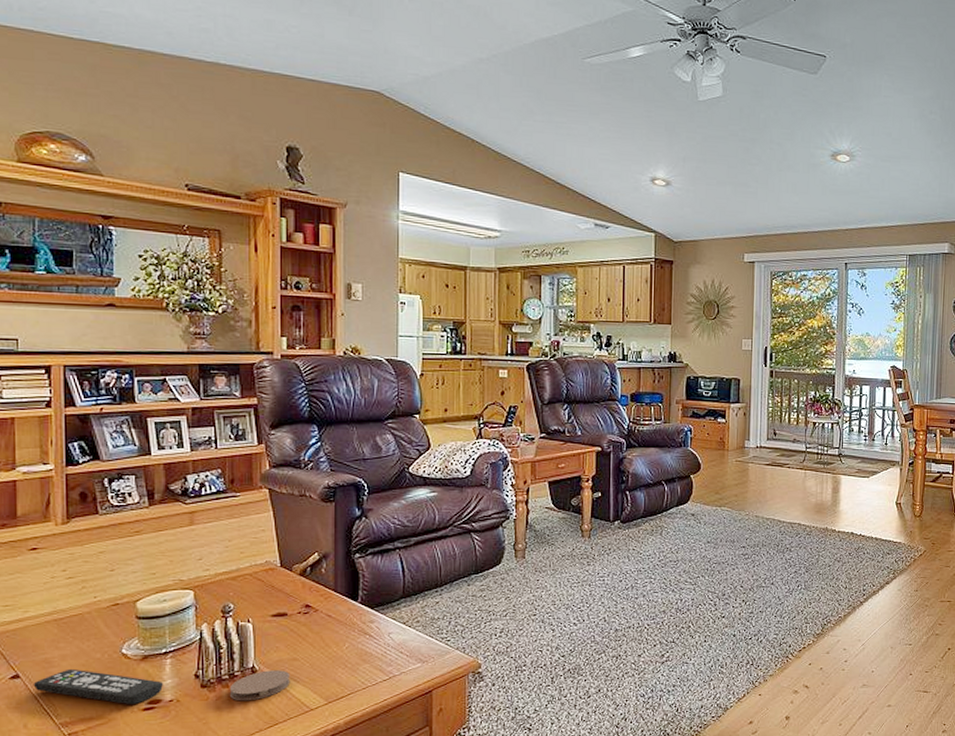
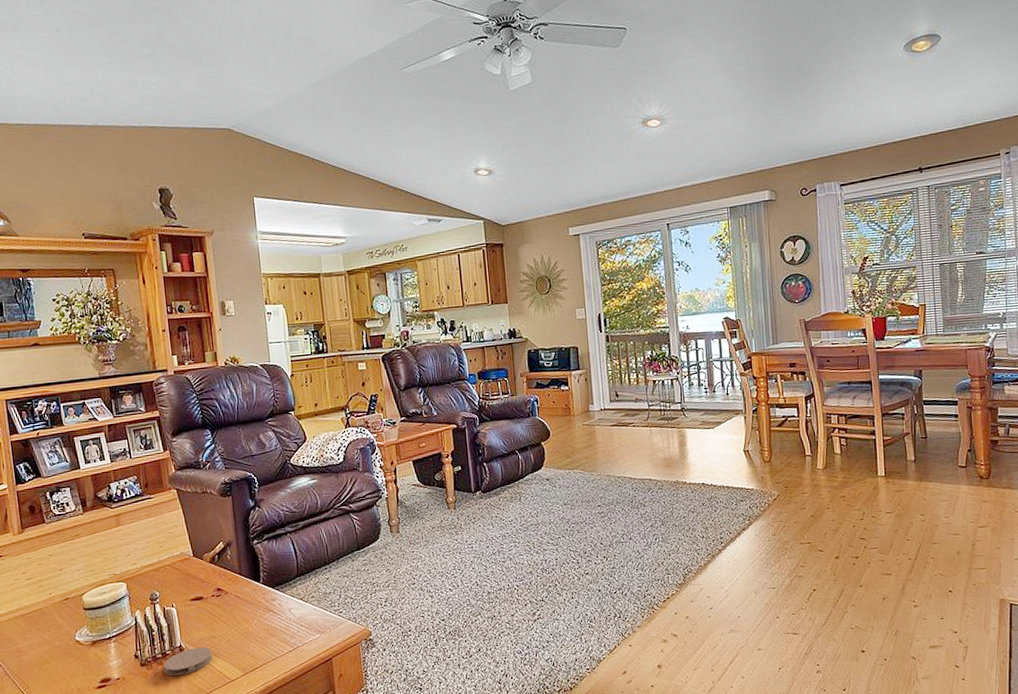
remote control: present [33,668,163,705] -> none [10,655,111,684]

